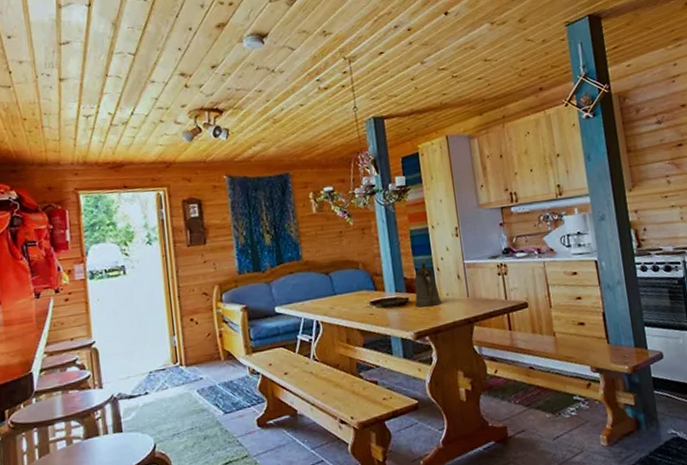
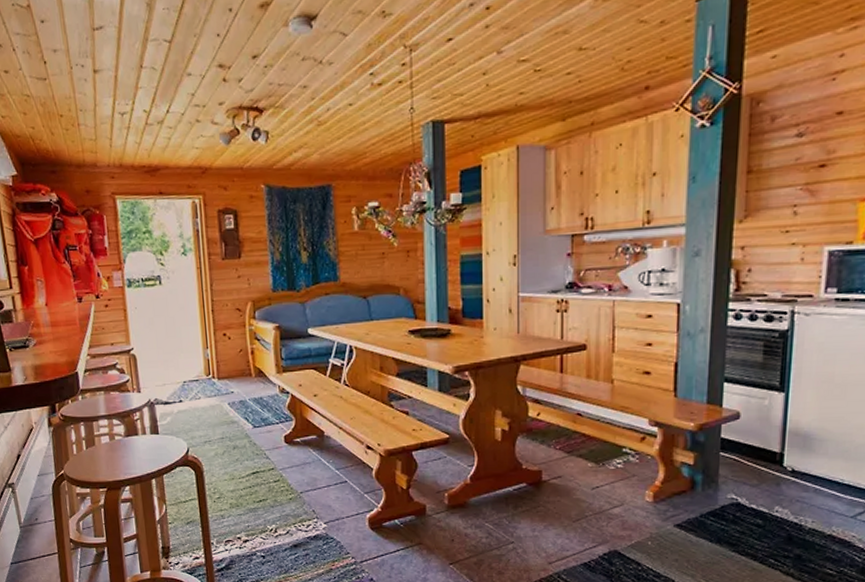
coffee pot: present [415,261,442,308] -> none [458,291,488,341]

